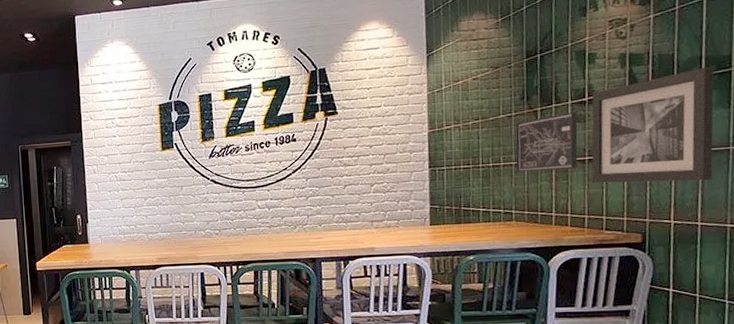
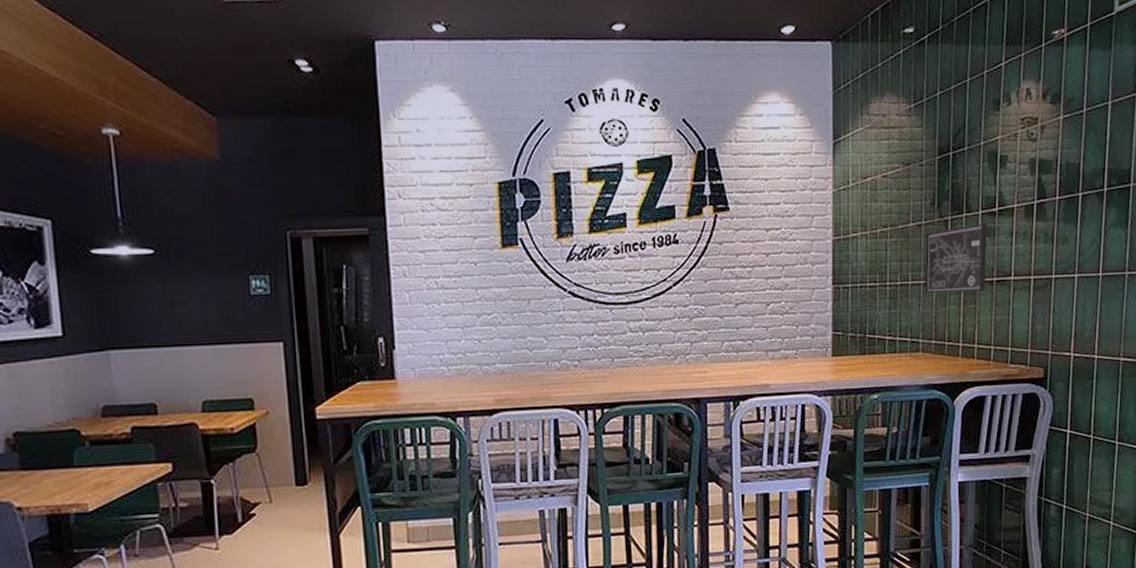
wall art: present [591,67,714,184] -> none [999,181,1114,309]

